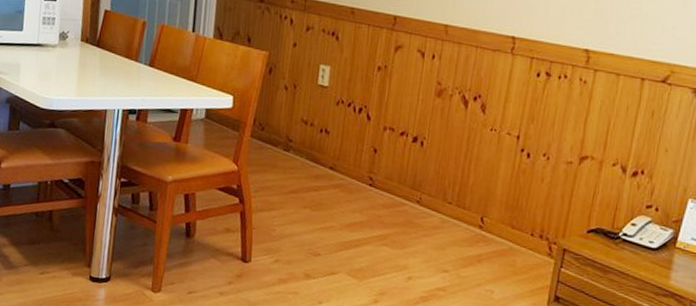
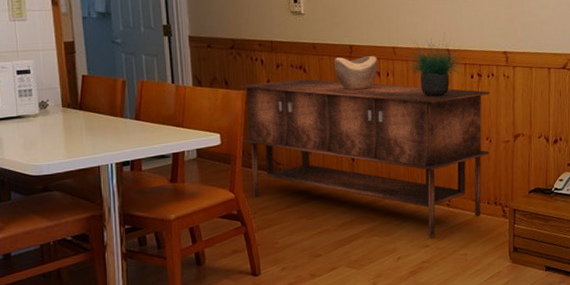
sideboard: none [256,44,559,261] -> present [240,79,490,237]
decorative bowl: none [371,28,424,70] -> present [334,56,378,90]
potted plant: none [456,16,528,93] -> present [404,33,461,97]

